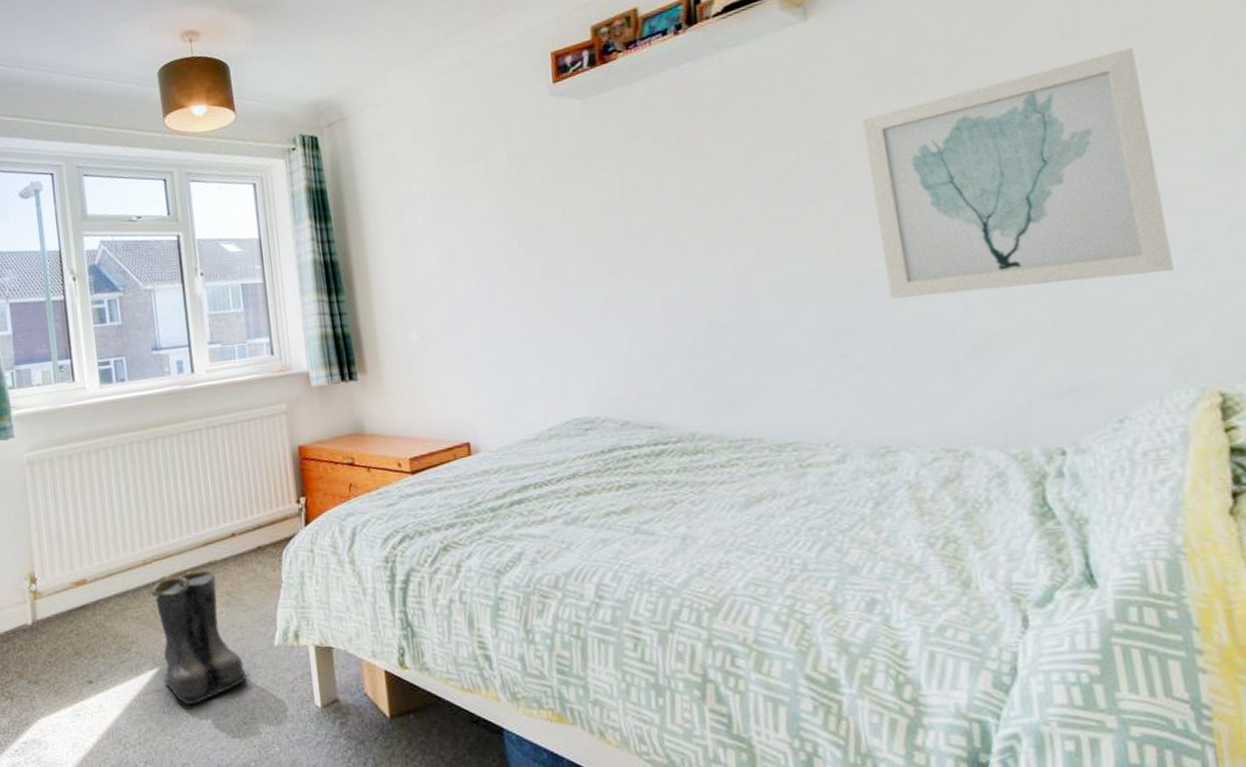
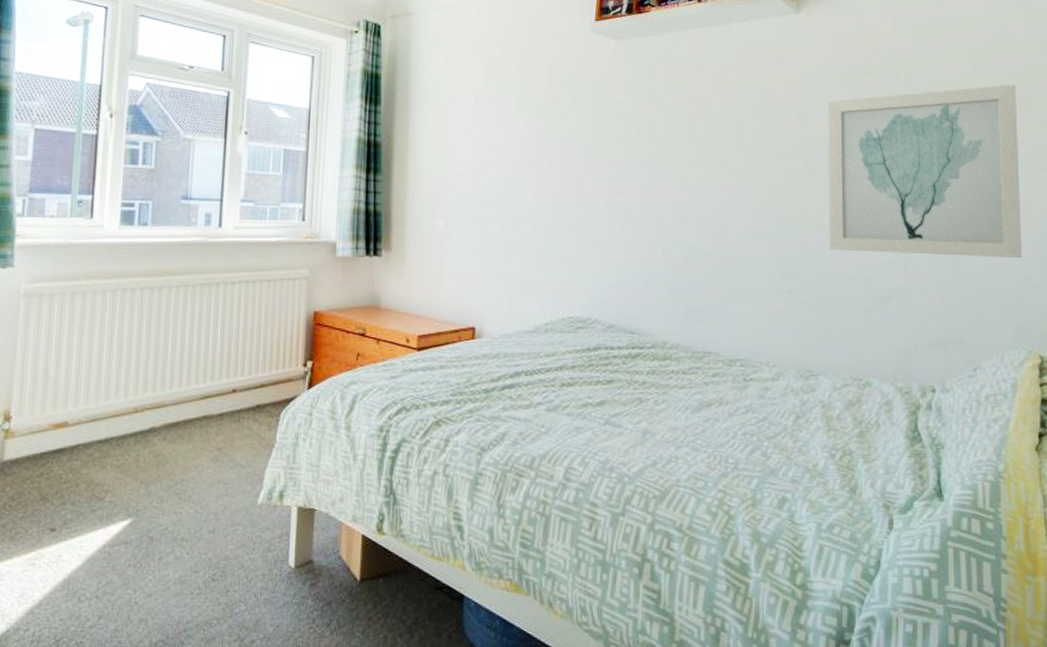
boots: present [151,570,250,705] -> none [135,423,227,559]

